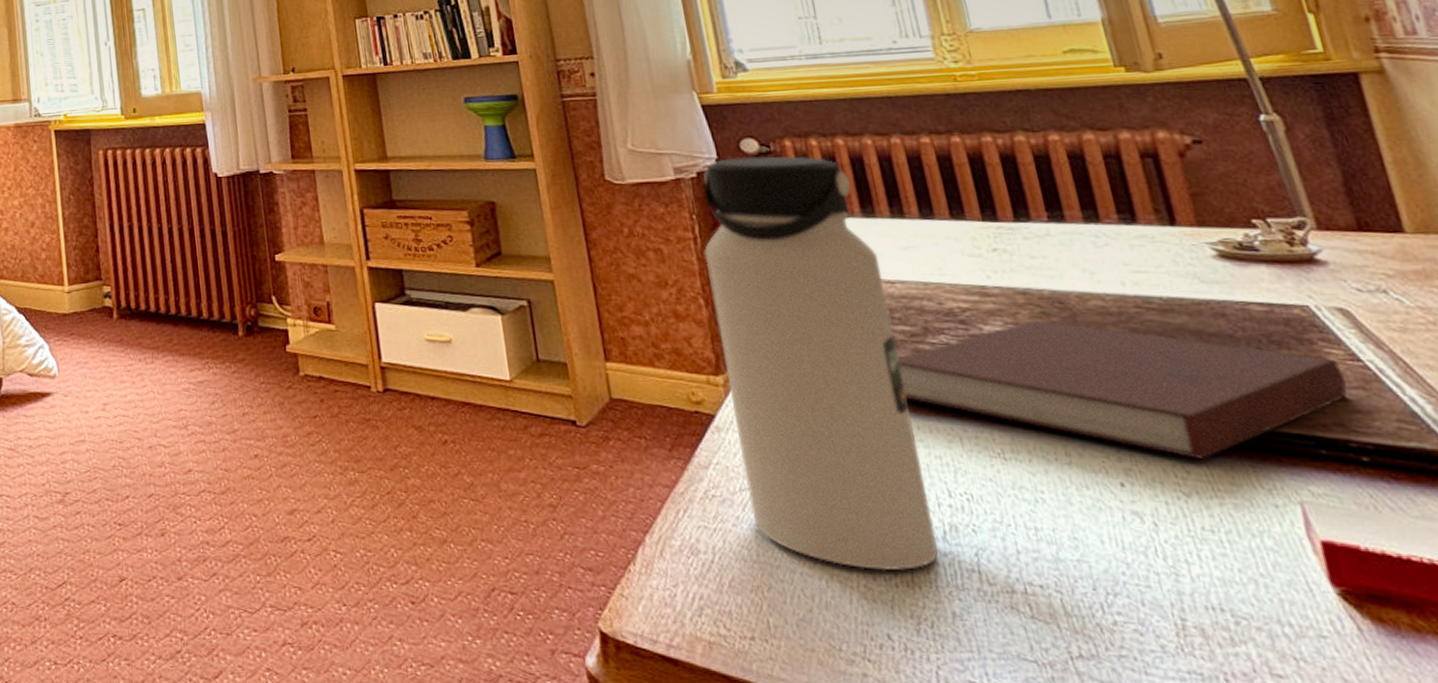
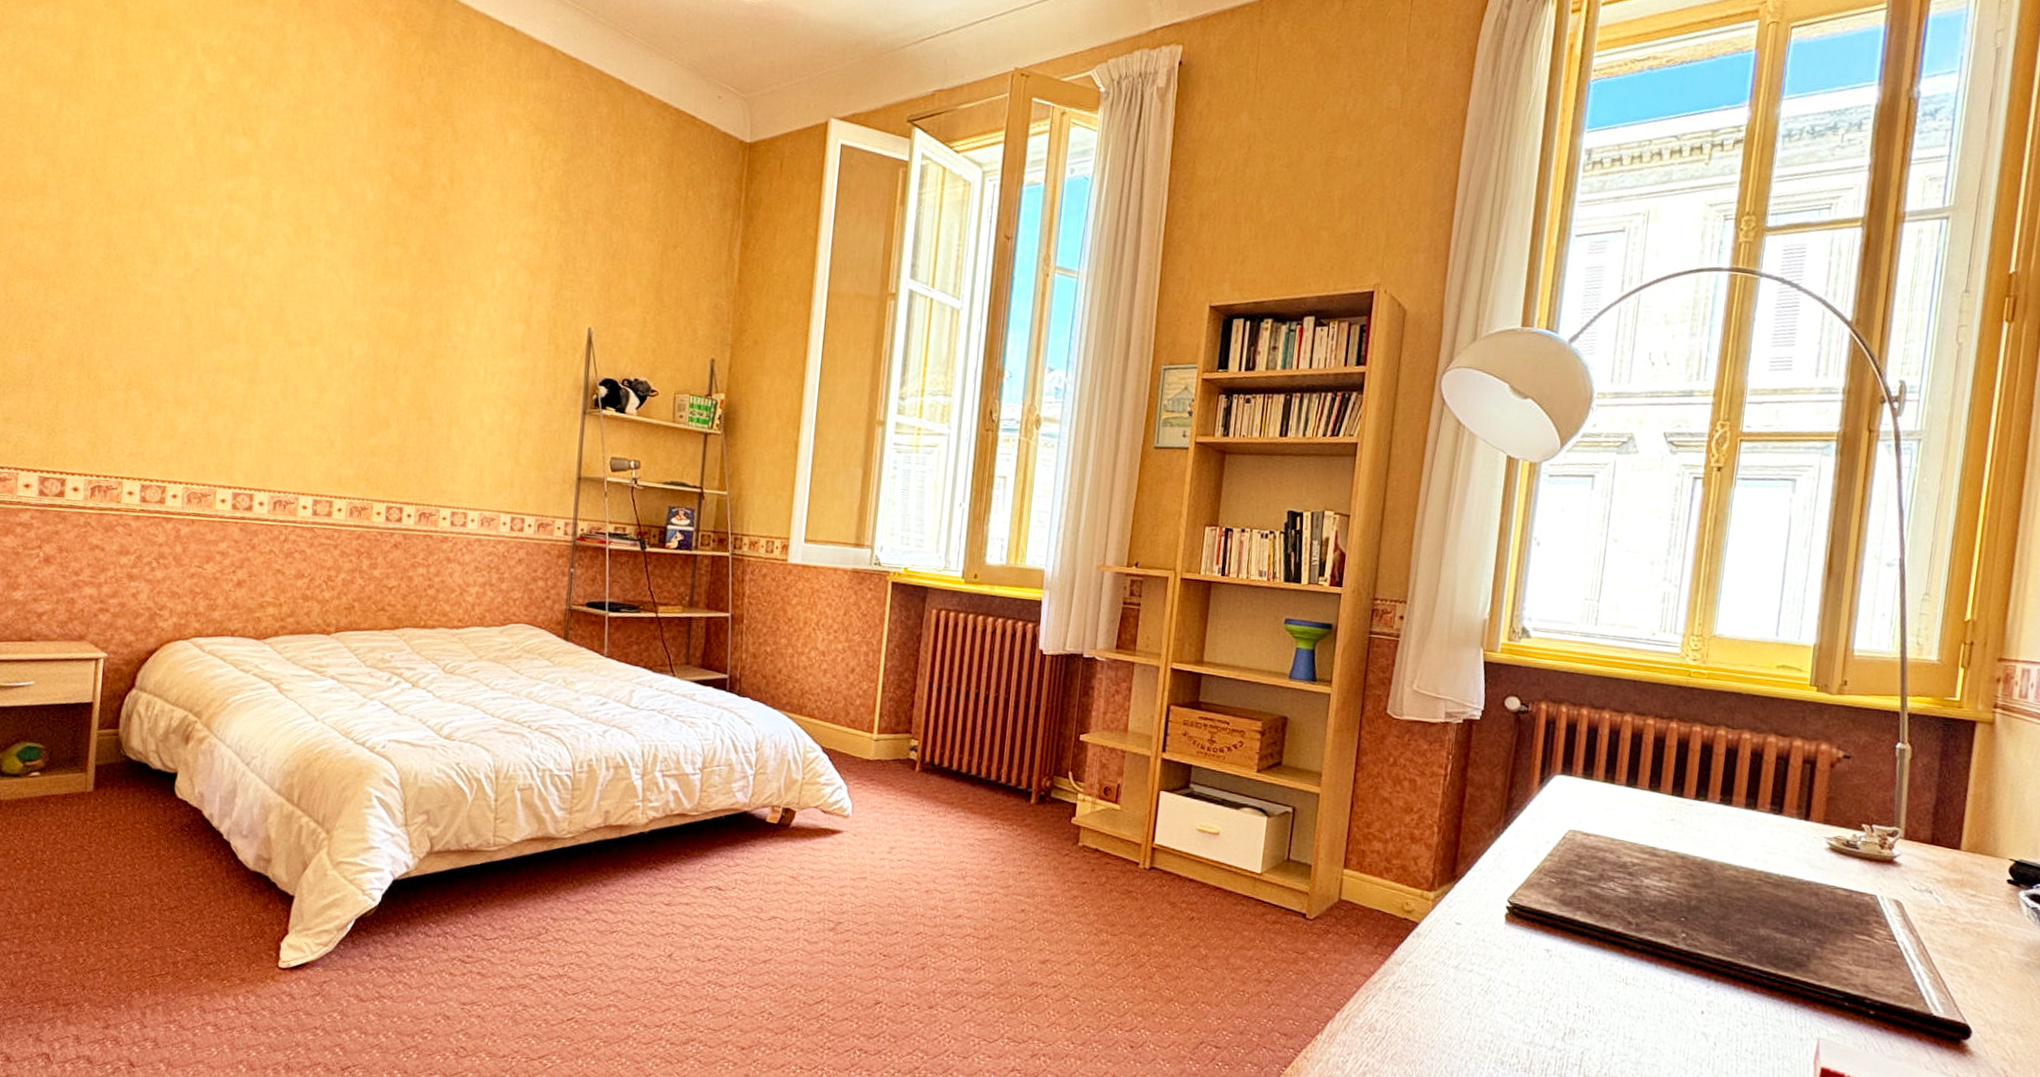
water bottle: present [703,156,939,571] -> none [1424,711,1584,1060]
notebook: present [897,318,1347,459] -> none [1569,879,1882,1000]

